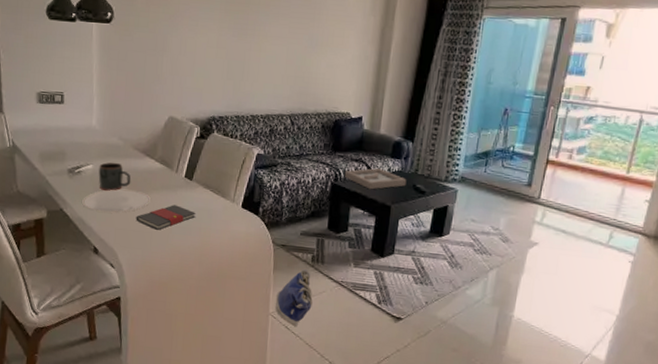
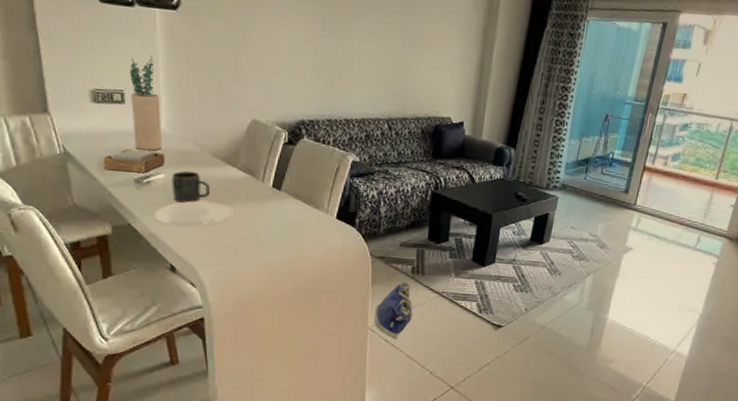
napkin holder: none [43,143,94,164] -> present [103,149,165,174]
vase: none [68,62,93,145] -> present [130,55,163,152]
book: present [136,205,195,230] -> none [218,217,286,245]
decorative tray: present [344,168,407,190] -> none [445,175,509,198]

